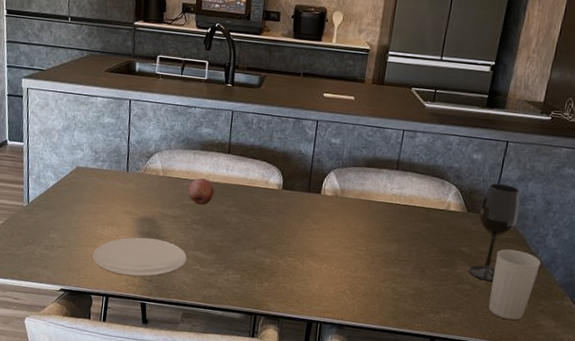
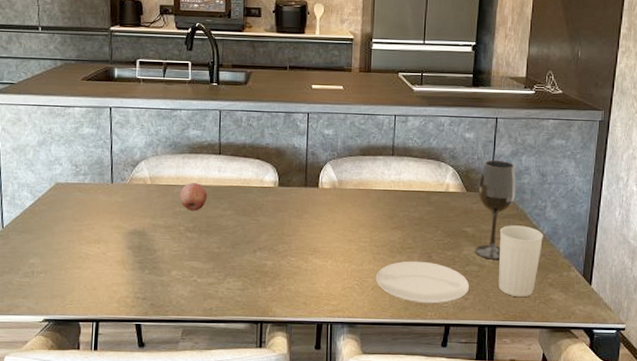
plate: present [92,237,187,278] -> none [78,252,183,298]
plate: none [367,272,460,317] -> present [375,261,470,305]

